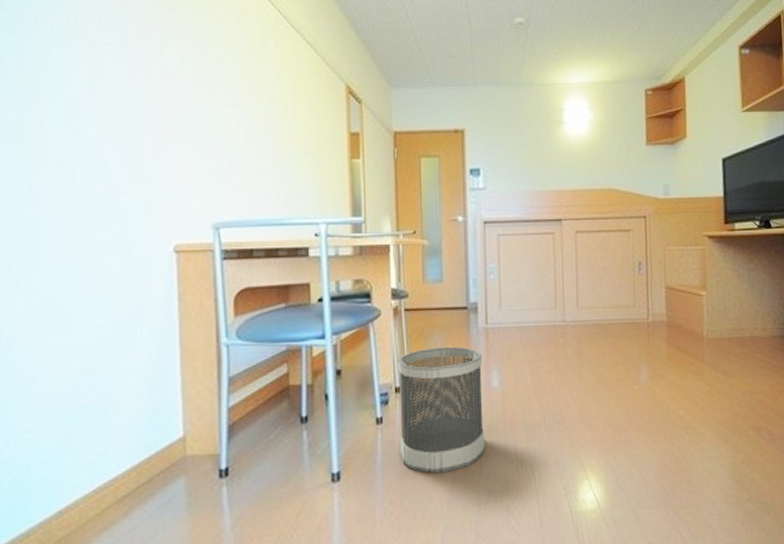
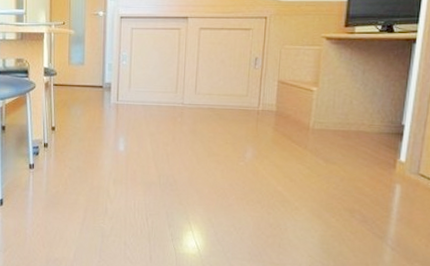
wastebasket: present [398,346,486,474] -> none [46,116,113,210]

